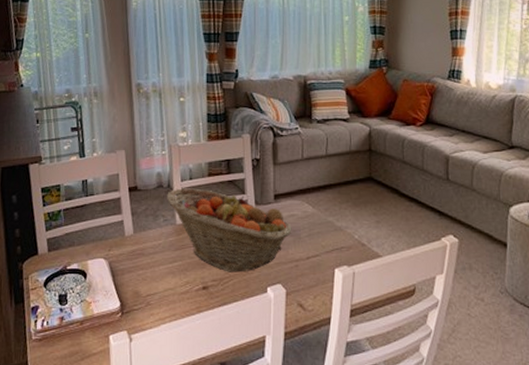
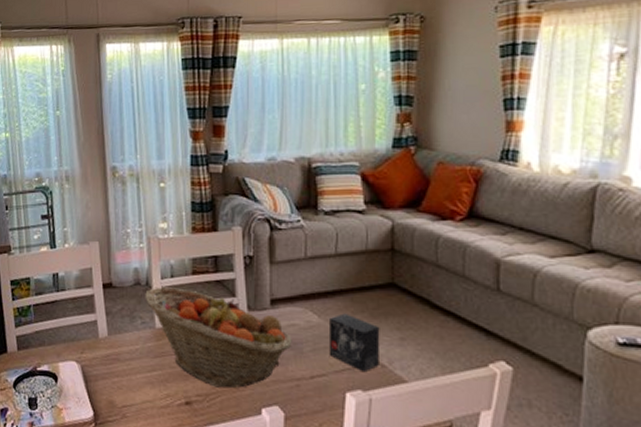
small box: none [321,204,361,250] -> present [328,313,380,371]

